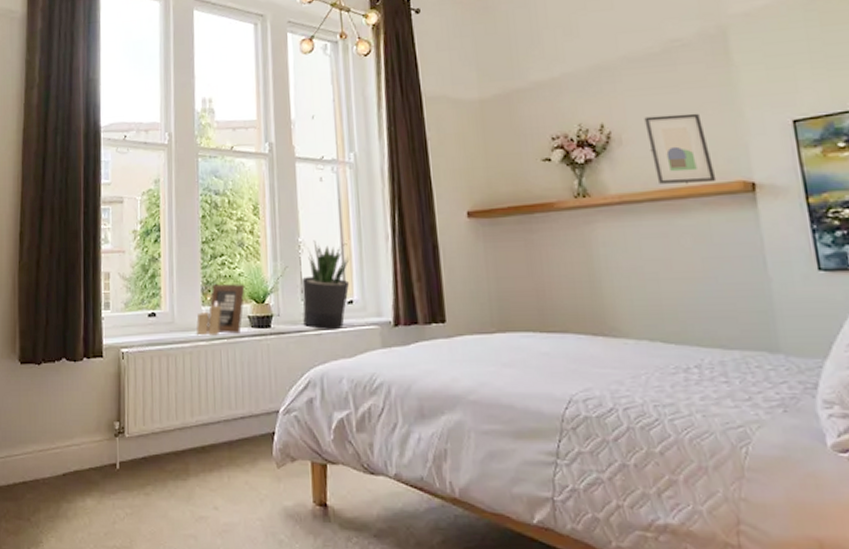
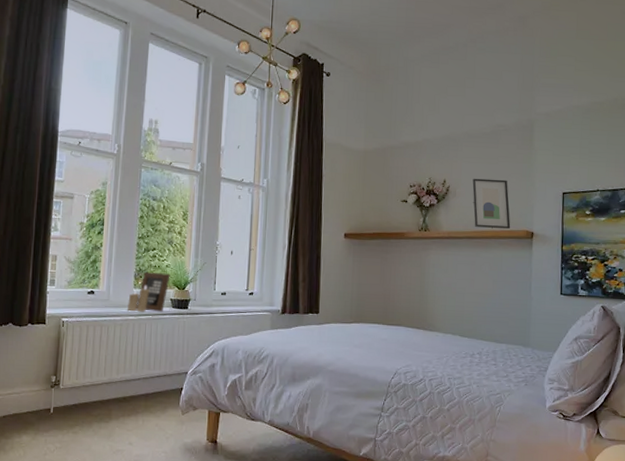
planter: present [302,240,350,331] -> none [214,244,255,314]

